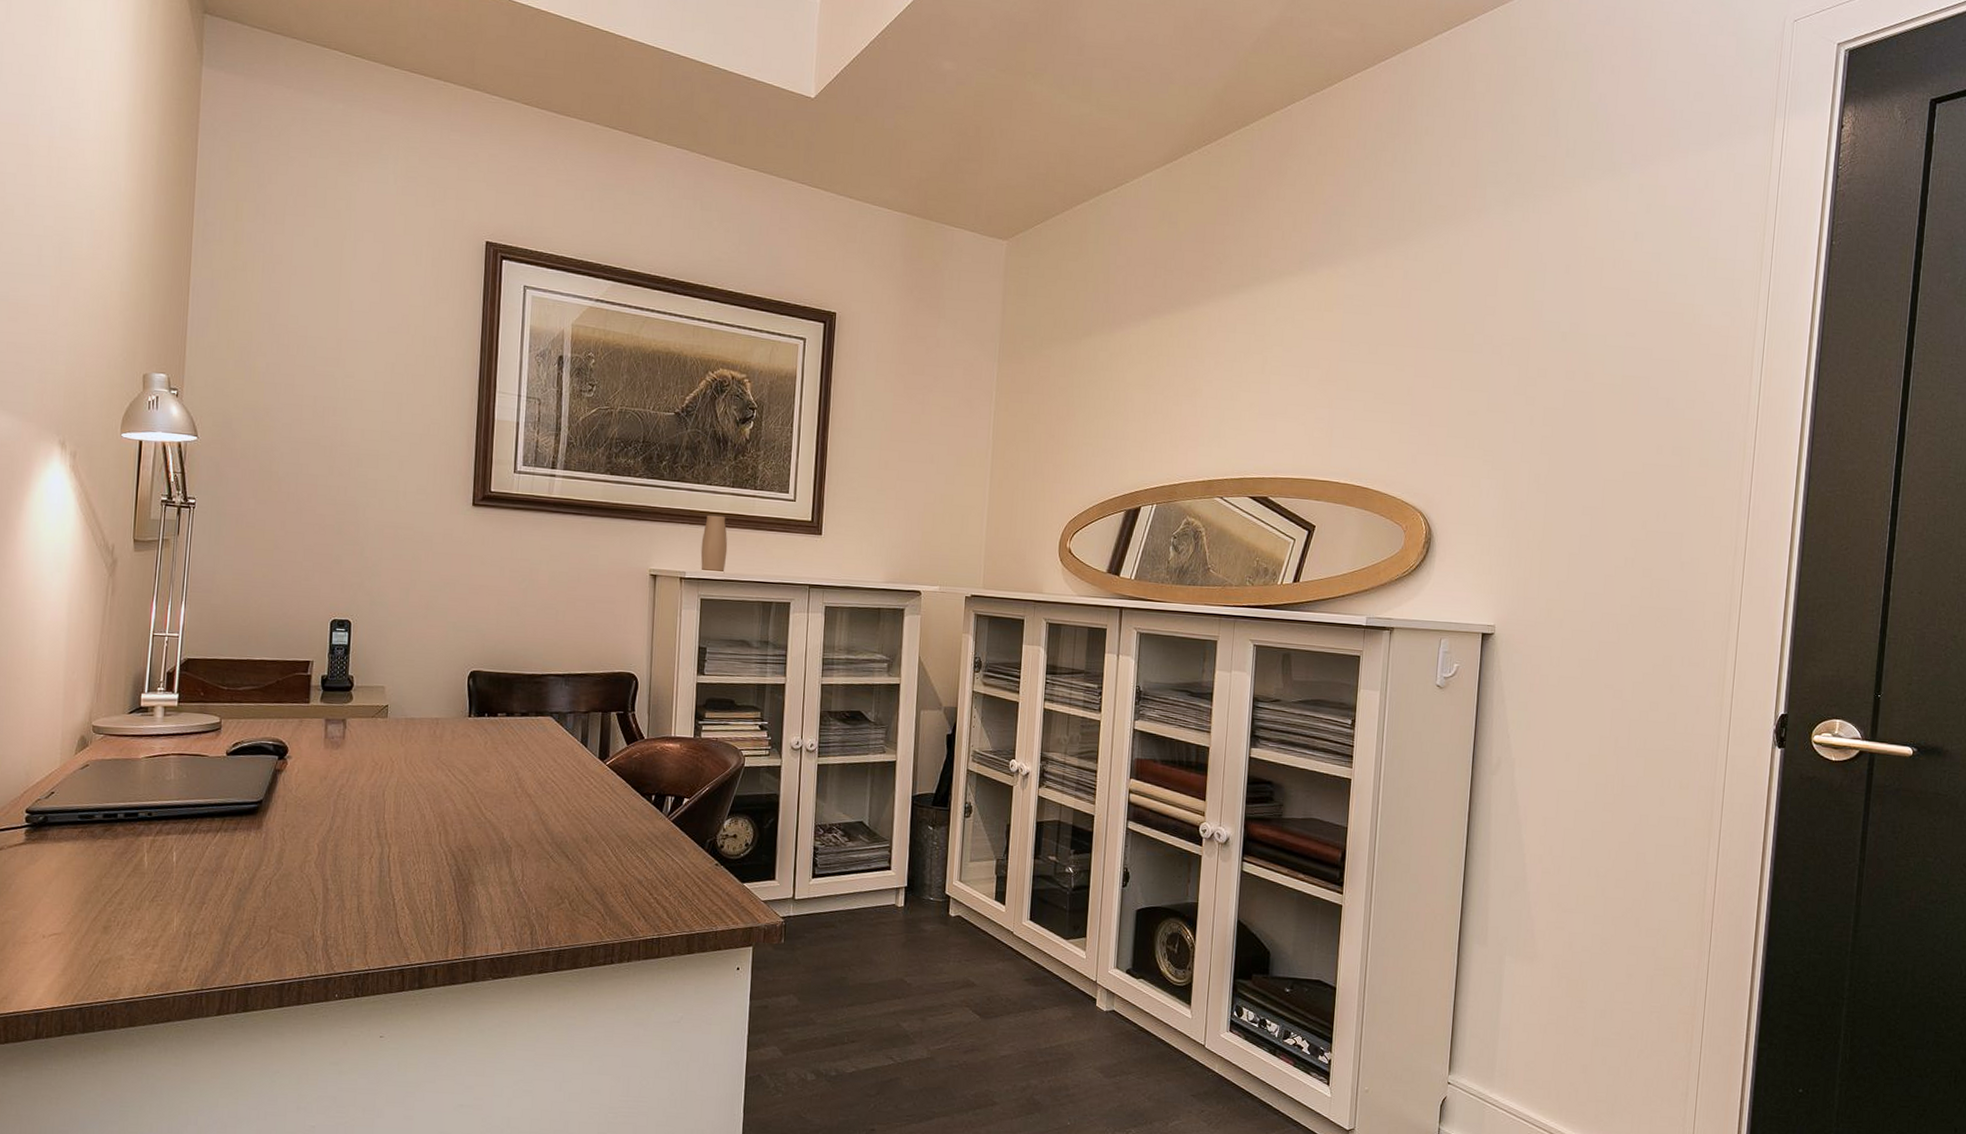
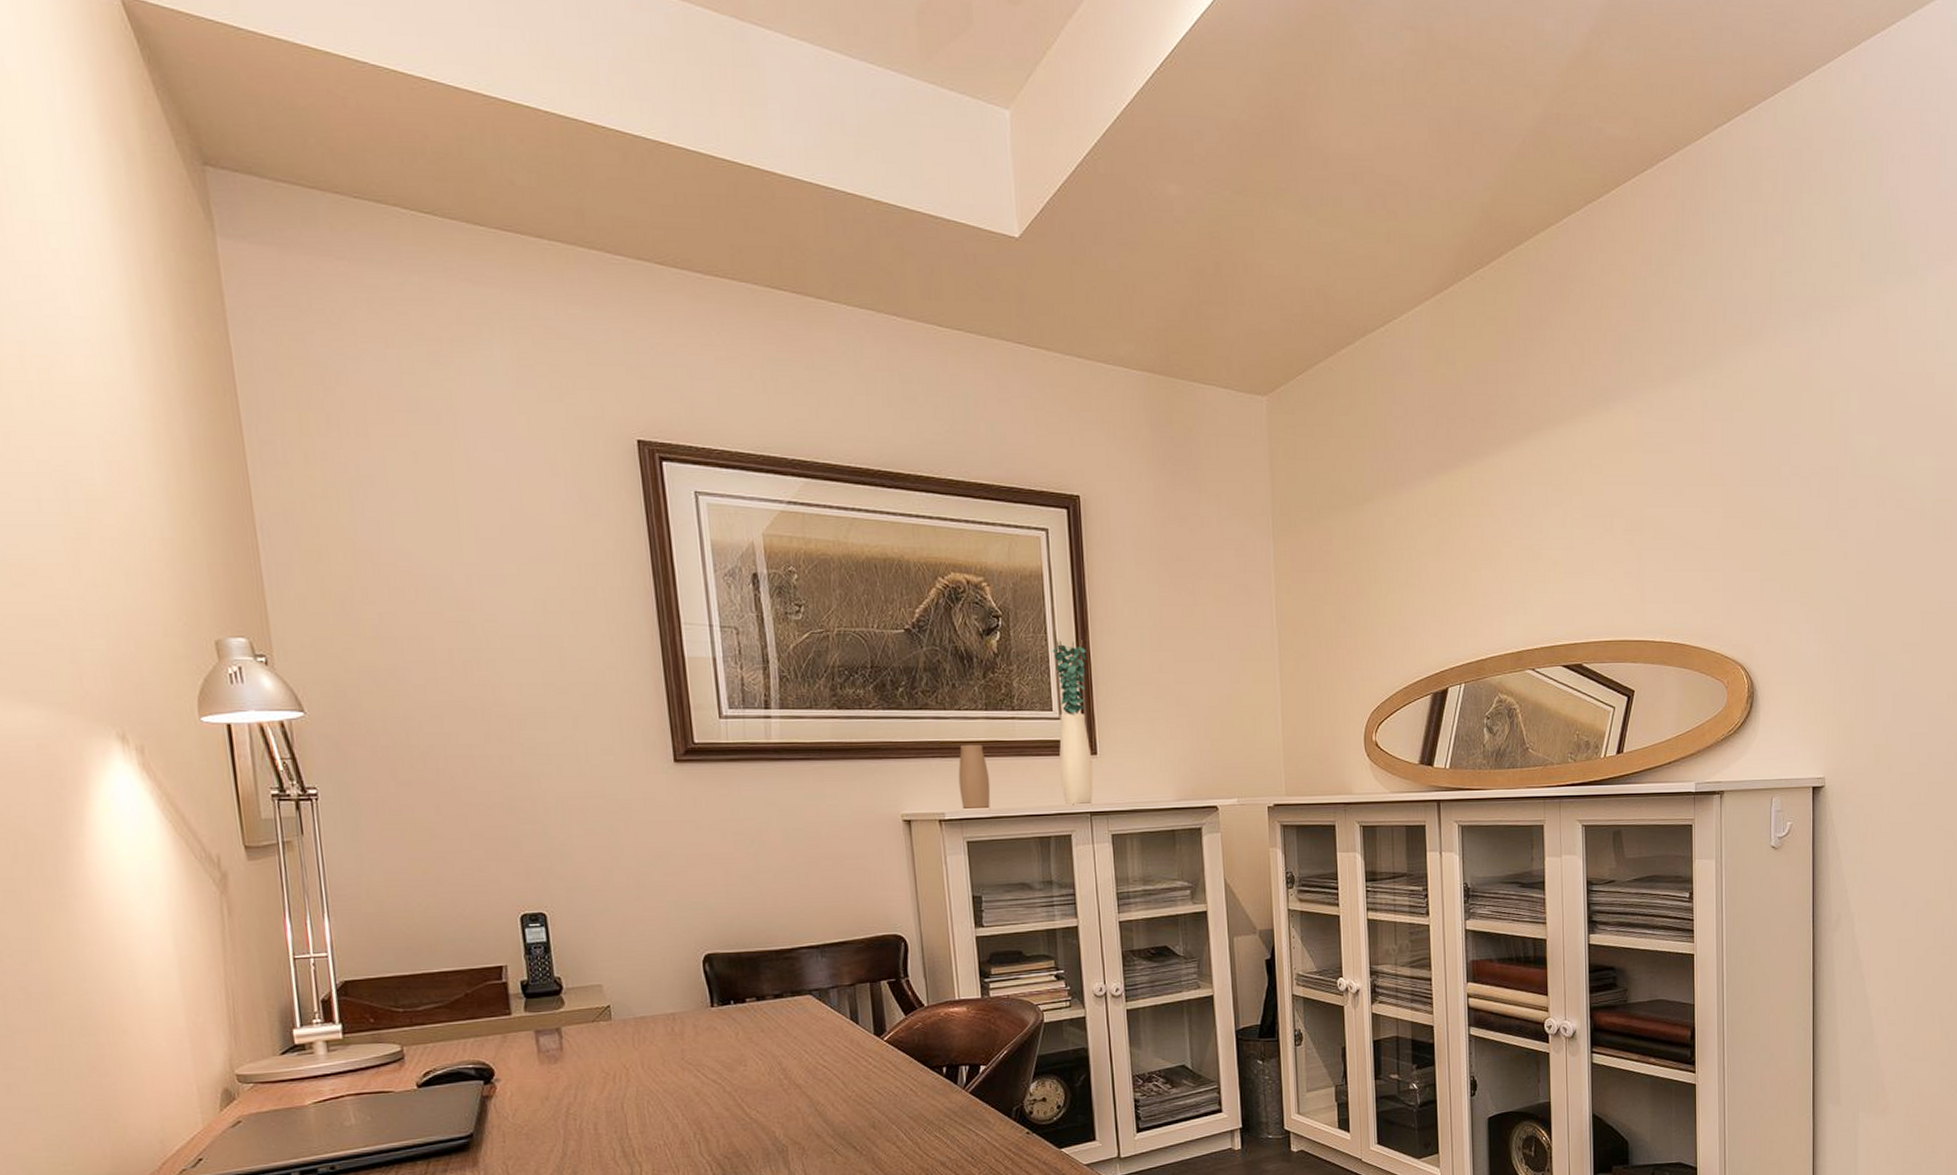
vase: none [787,430,824,579] -> present [1052,637,1093,806]

